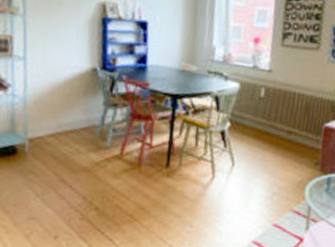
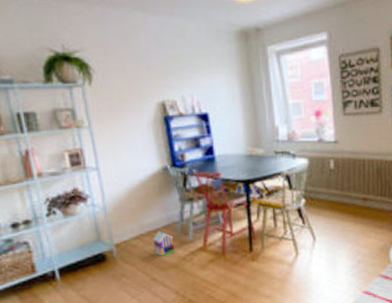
toy house: none [68,132,91,158] -> present [152,231,176,256]

